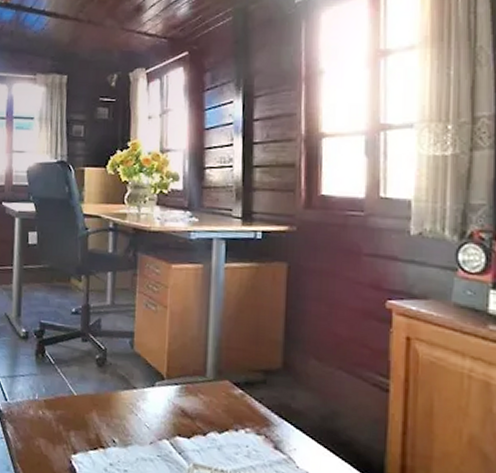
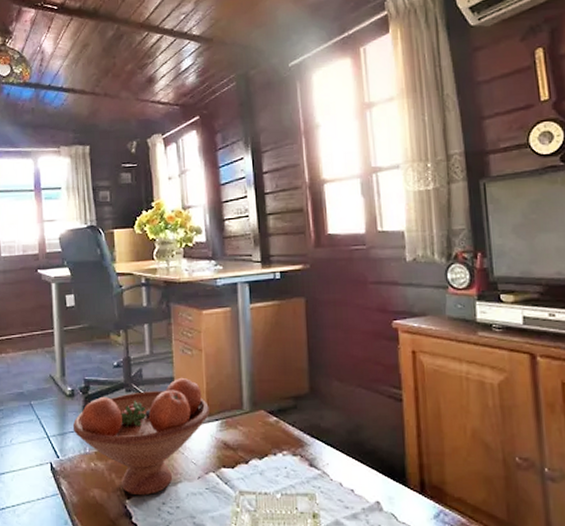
fruit bowl: none [23,333,169,454] -> present [72,377,209,496]

